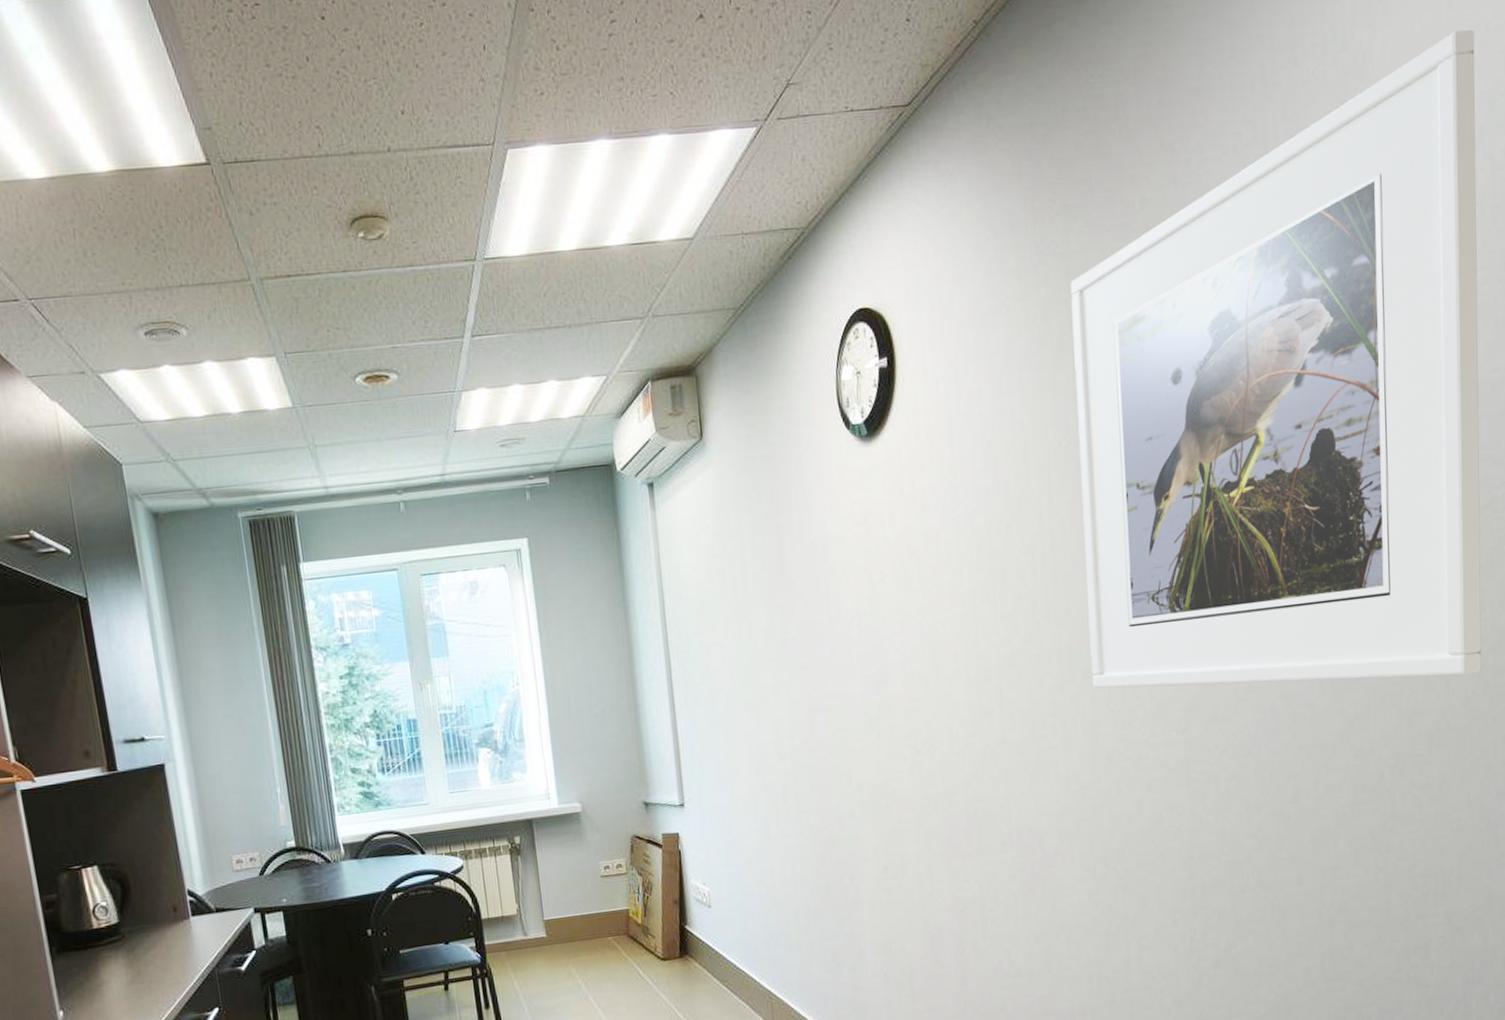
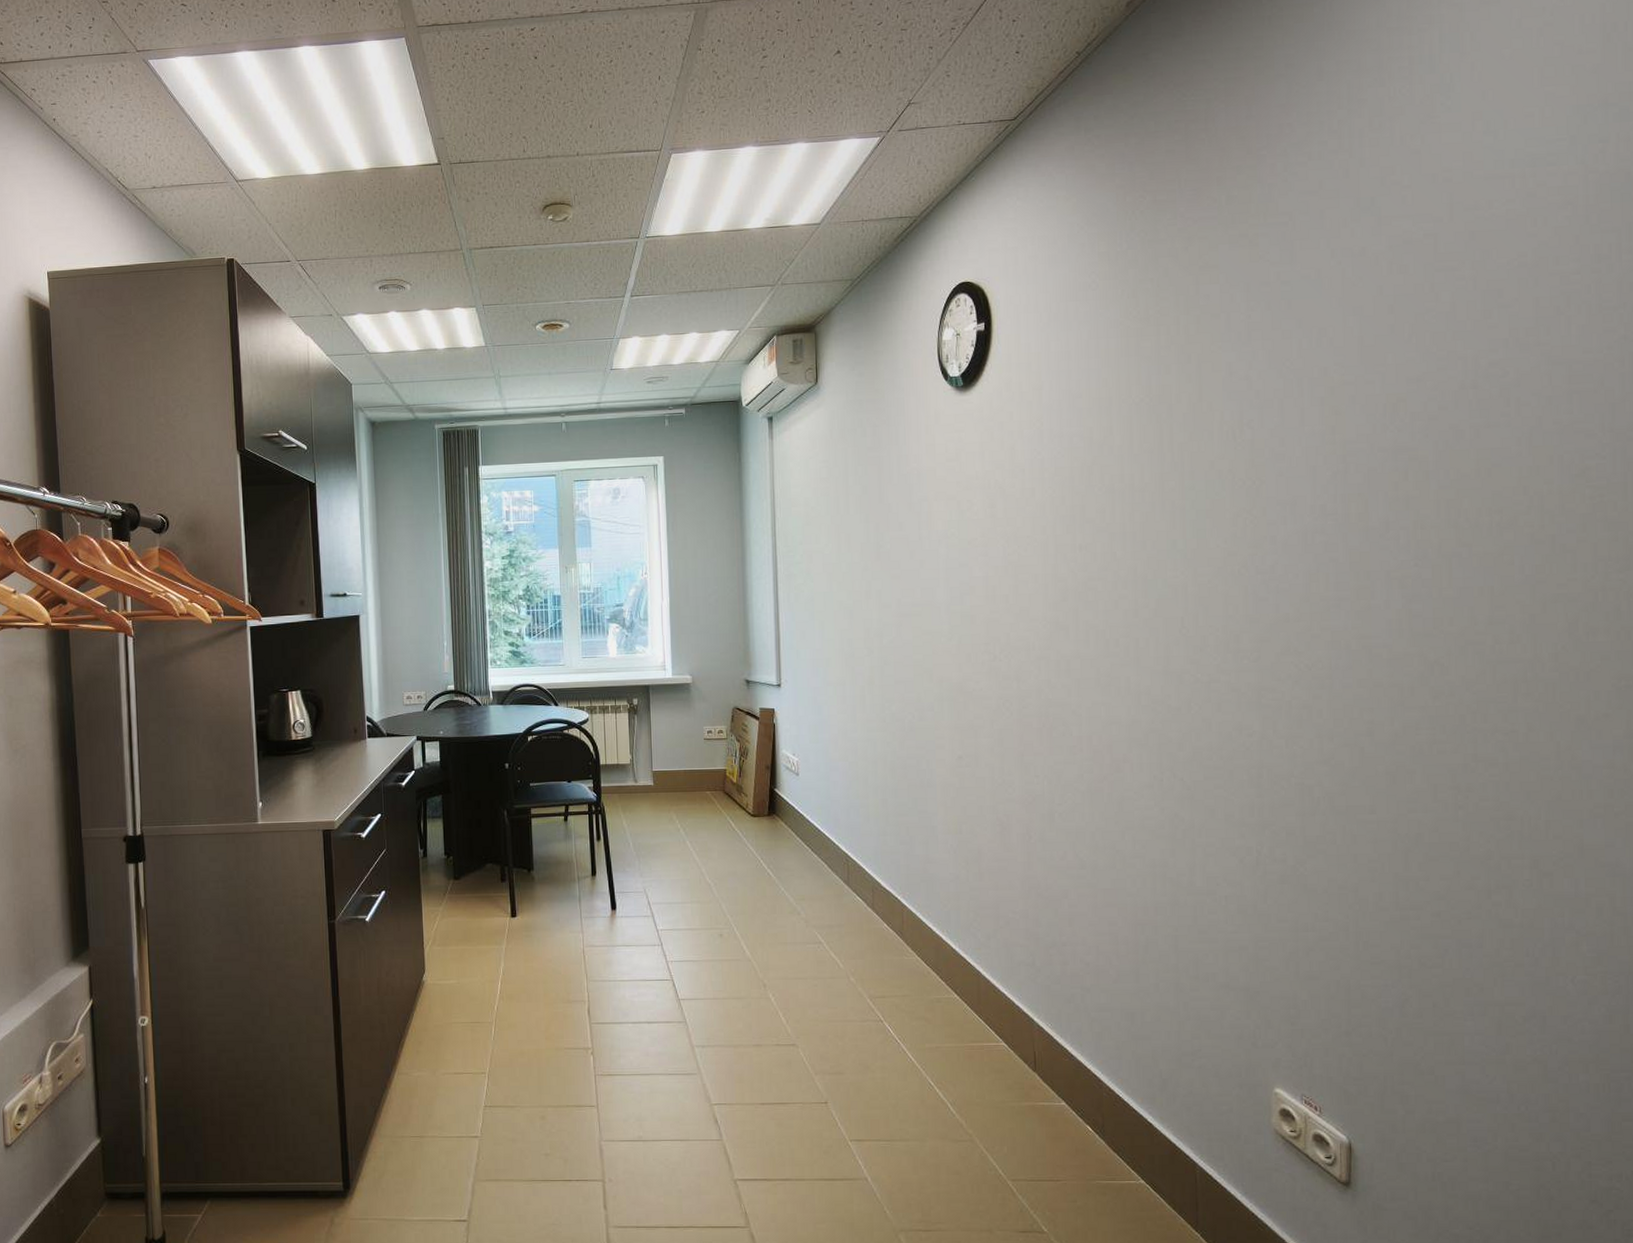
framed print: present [1070,30,1482,689] -> none [1157,53,1573,631]

